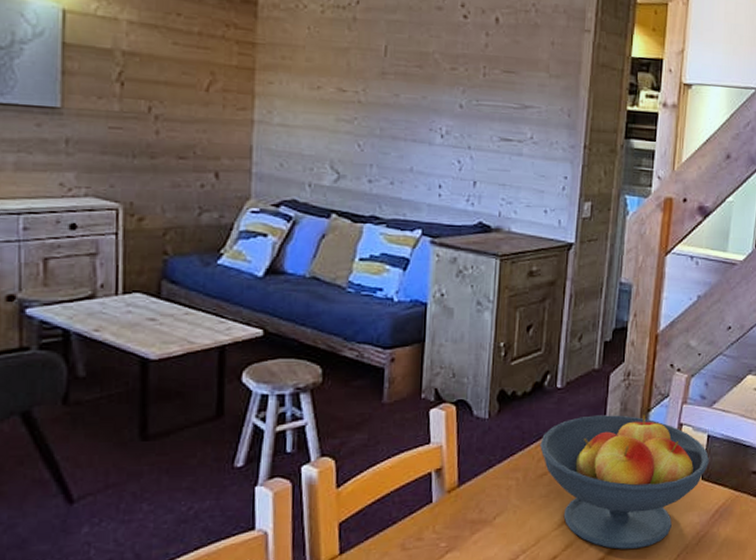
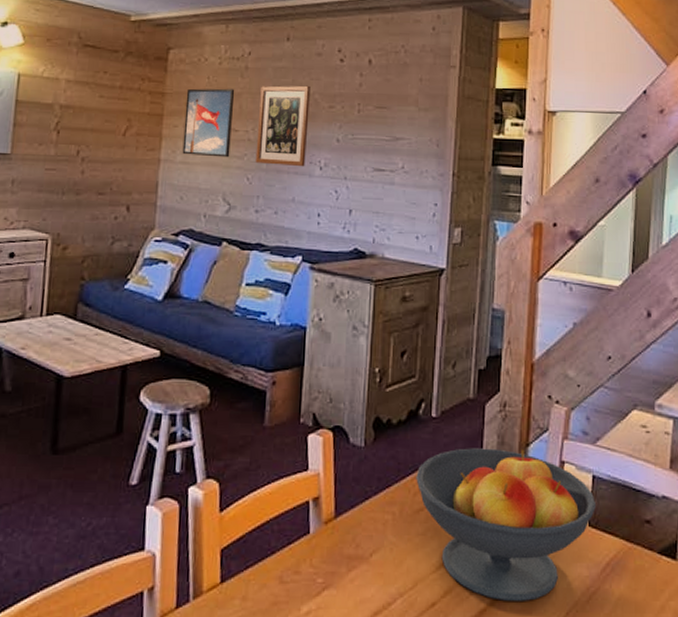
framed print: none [280,39,341,121] -> present [182,88,235,158]
wall art: none [367,41,430,134] -> present [255,85,310,167]

